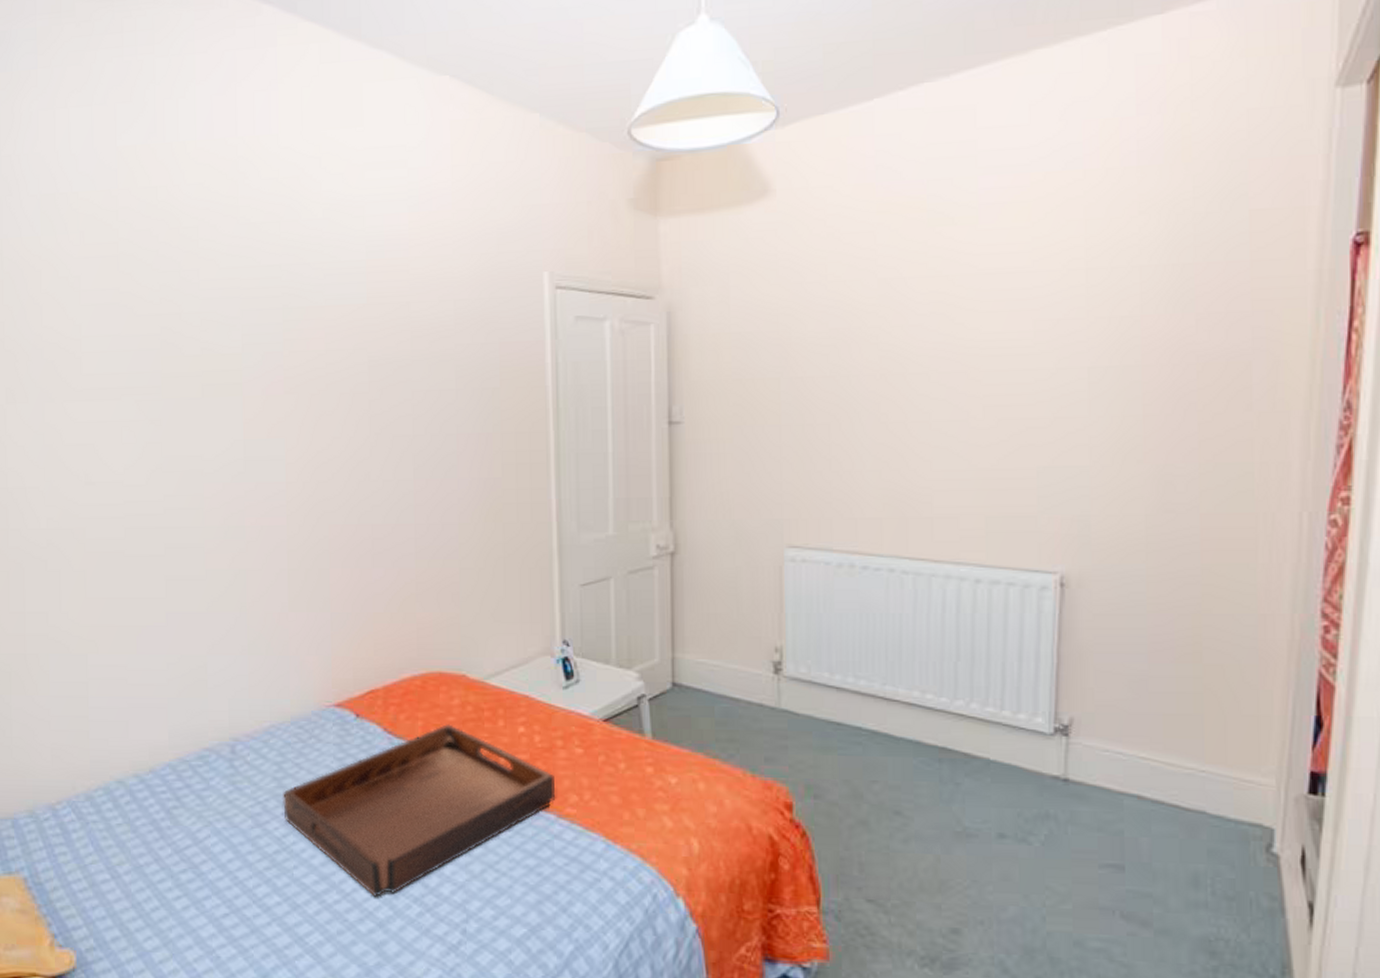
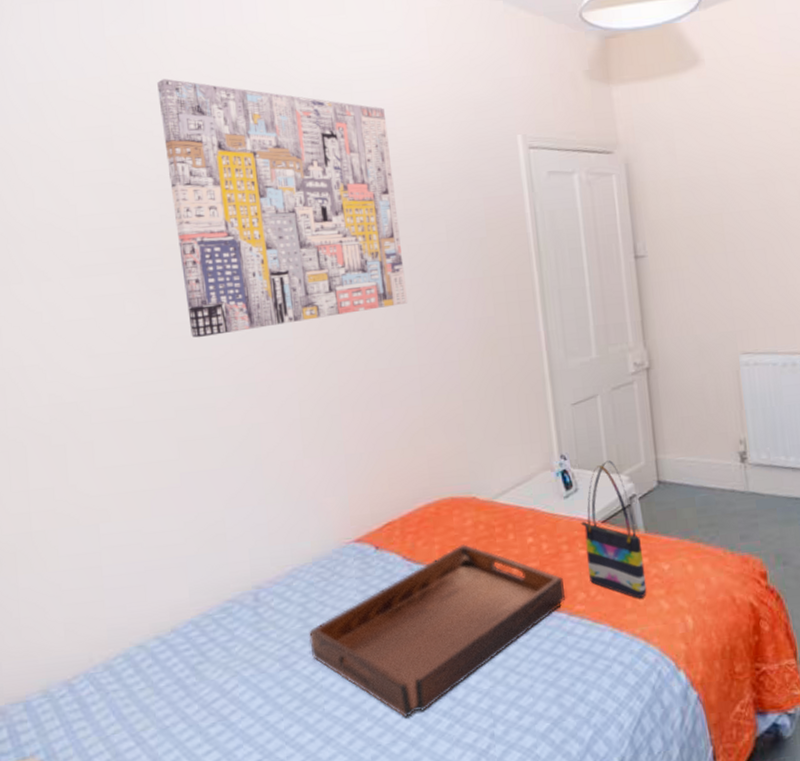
wall art: none [165,194,408,474] -> present [157,78,407,338]
tote bag: none [579,653,649,812] -> present [580,460,647,599]

